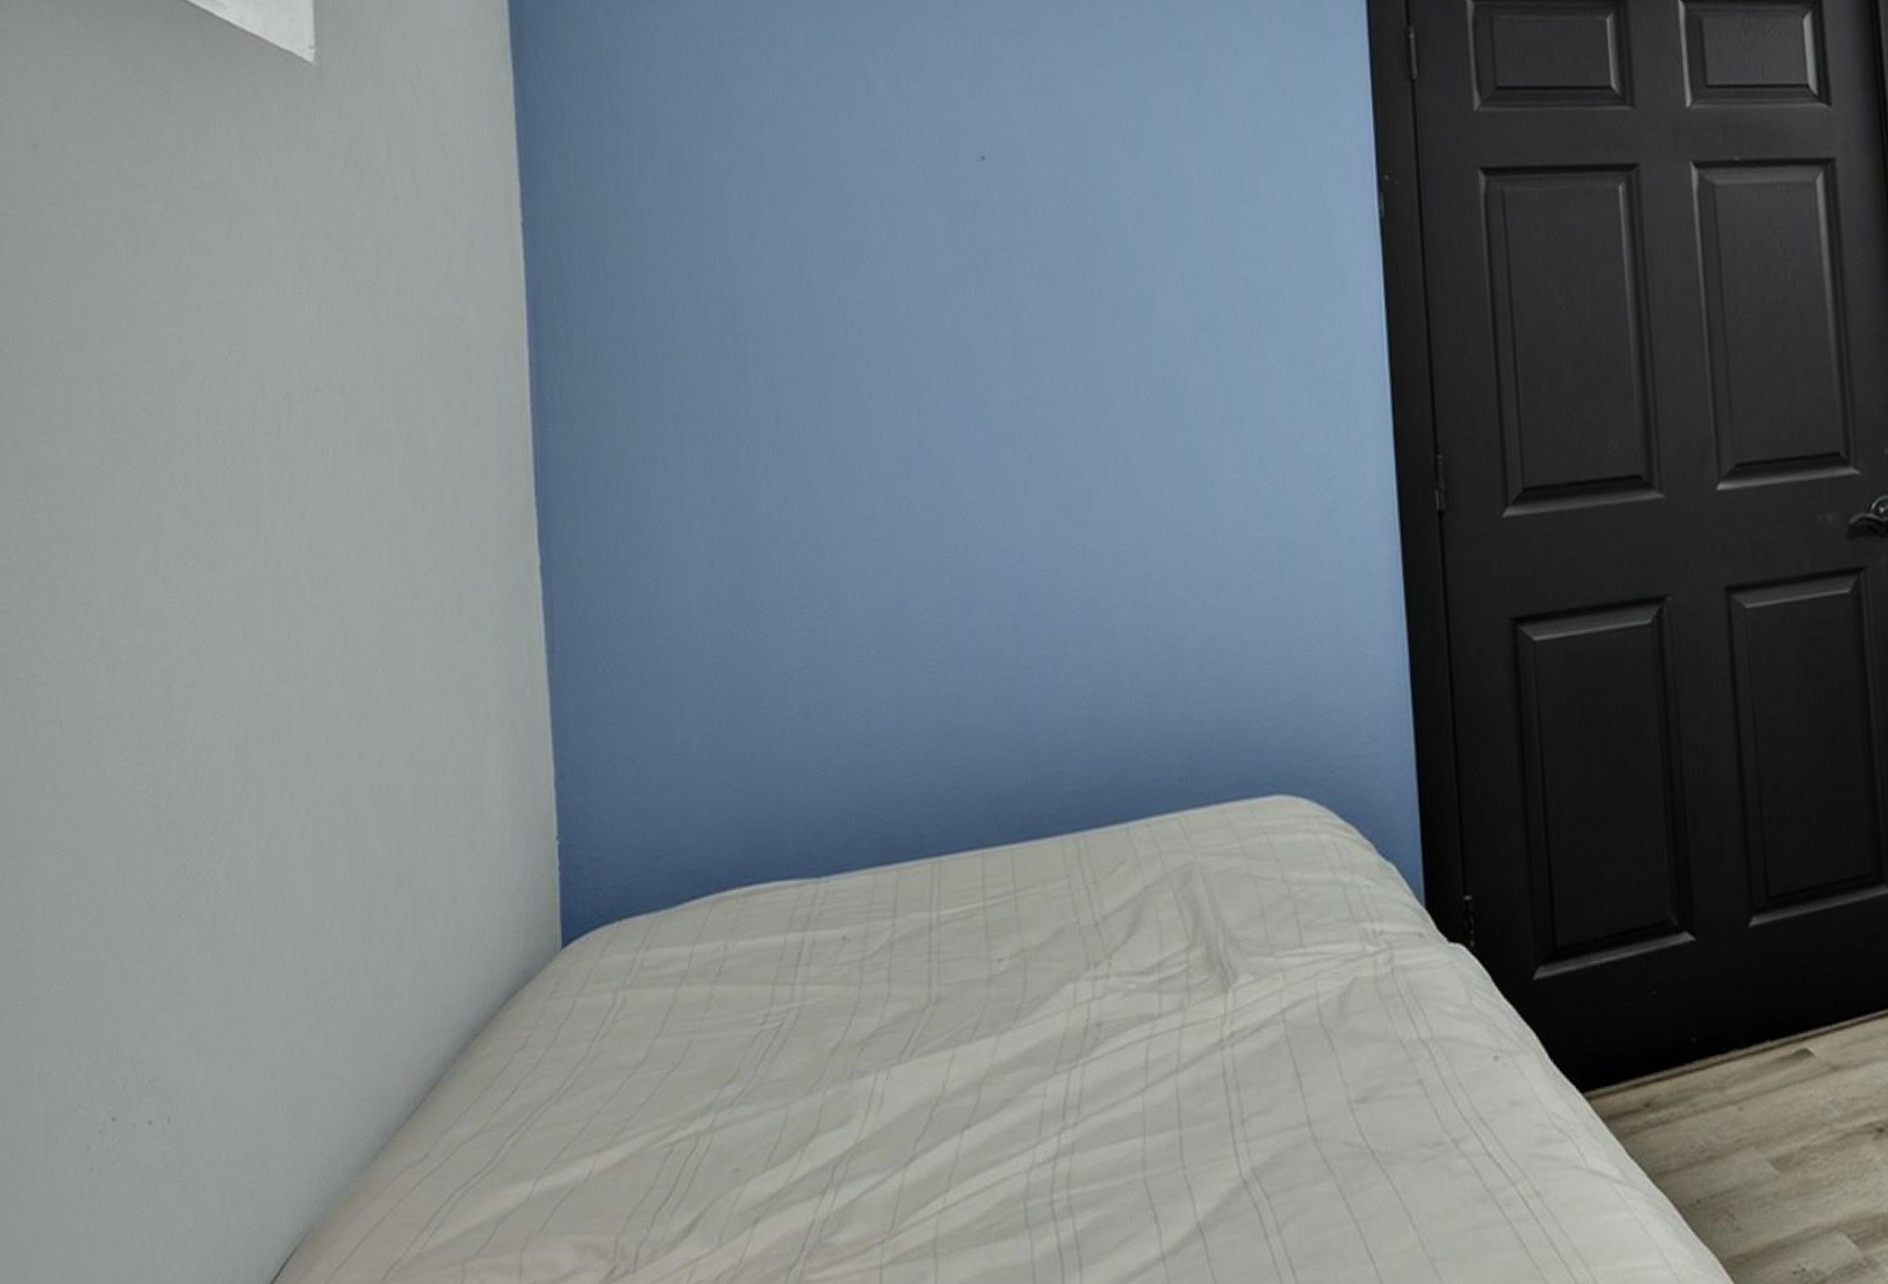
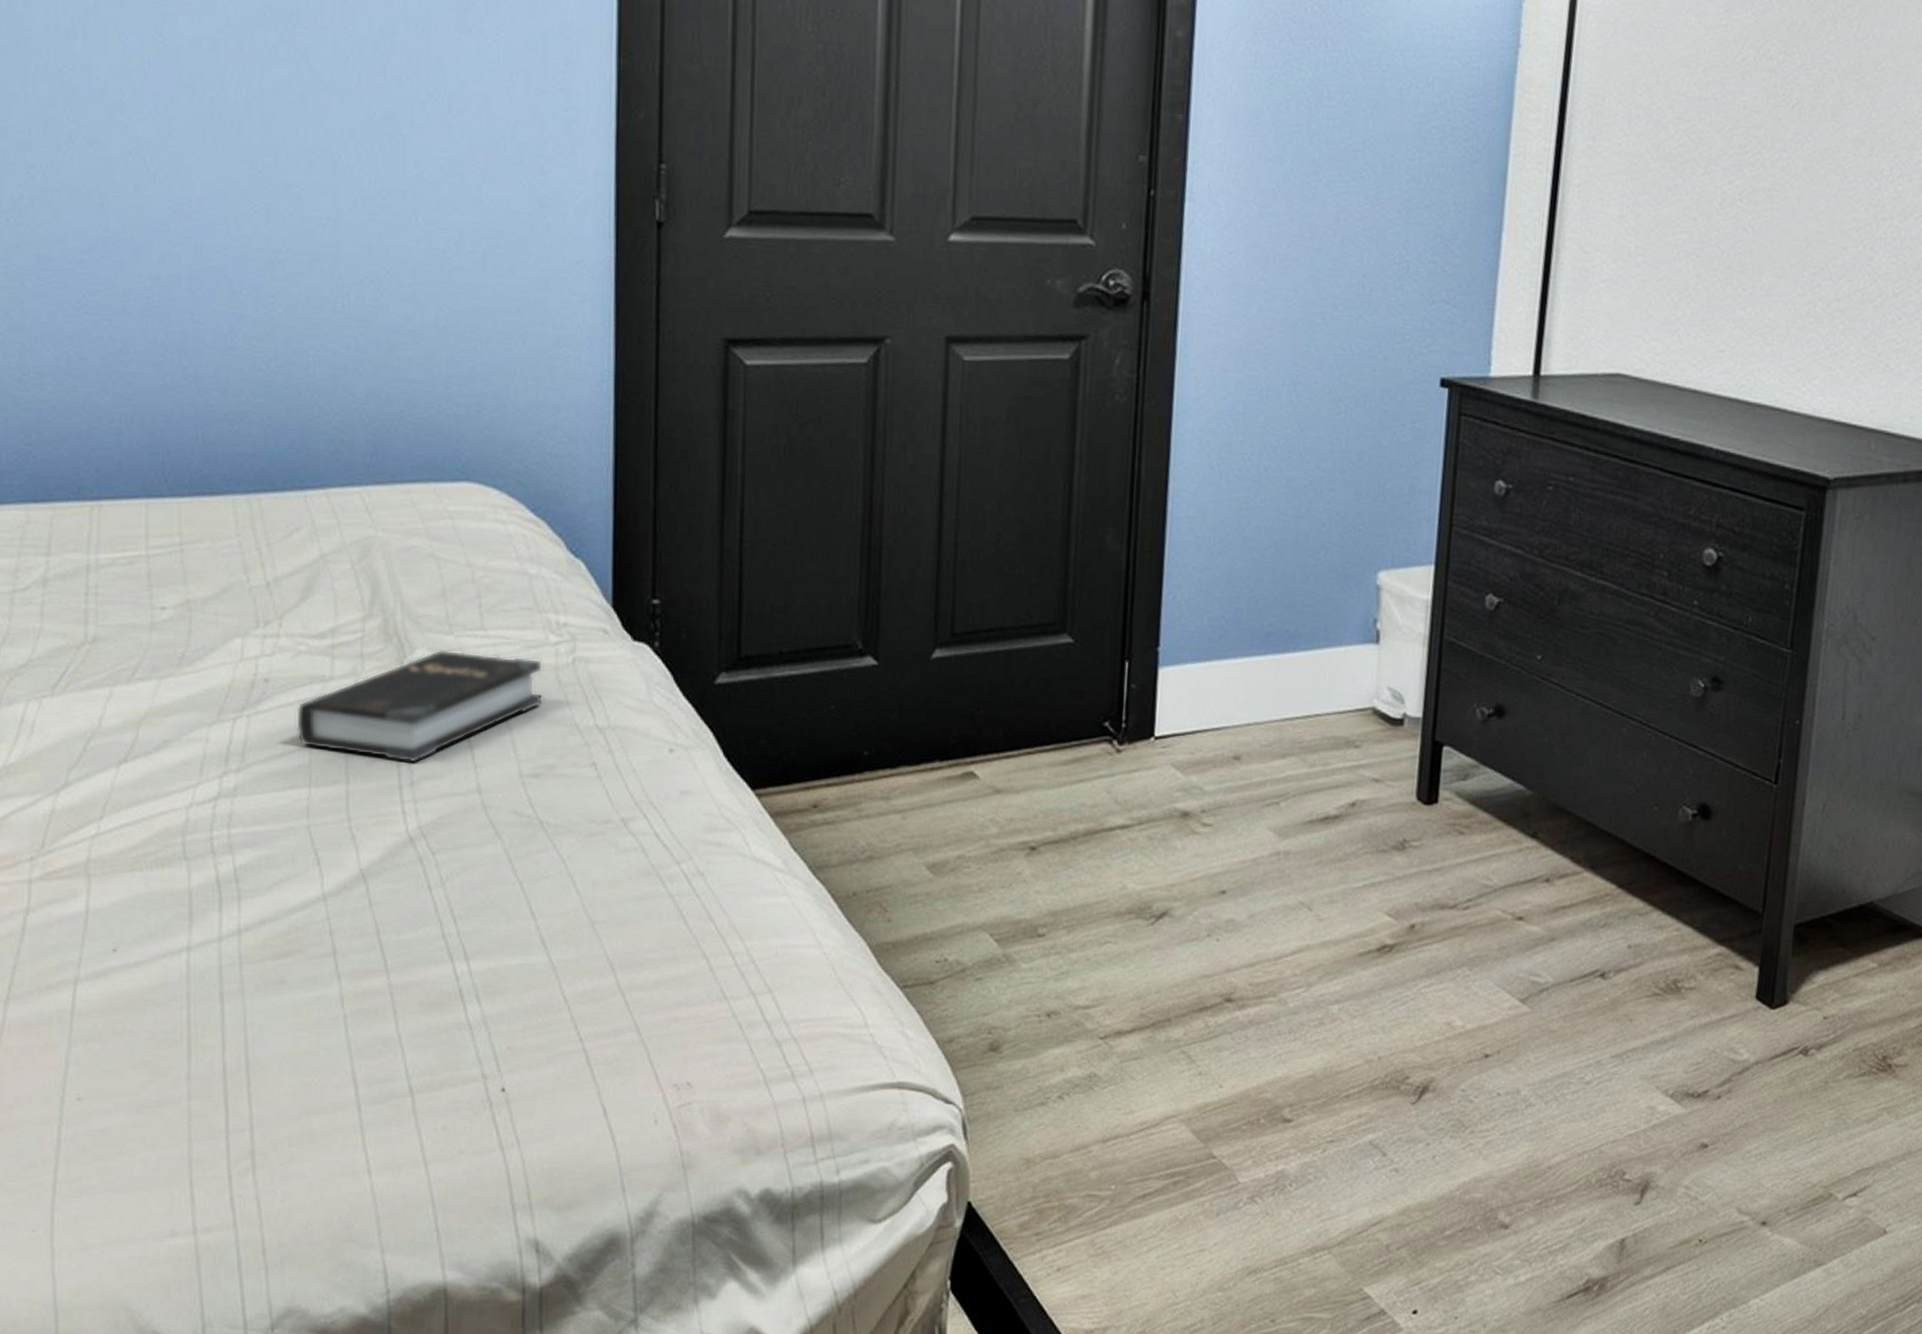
hardback book: none [1127,972,1365,1099] -> present [295,649,544,763]

